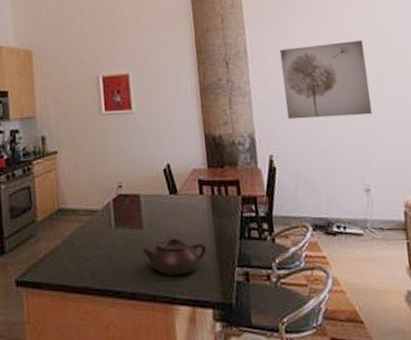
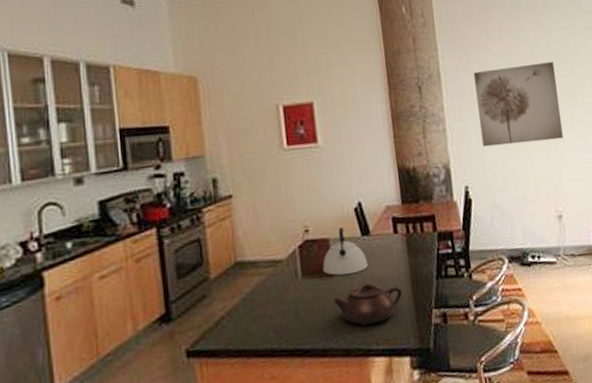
kettle: none [133,185,175,229] -> present [322,227,368,276]

